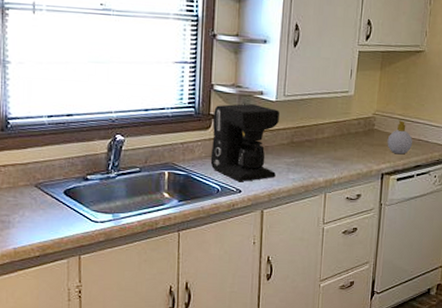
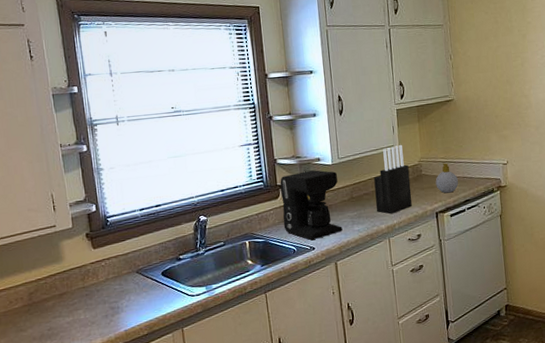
knife block: none [316,91,361,168] -> present [374,144,412,214]

